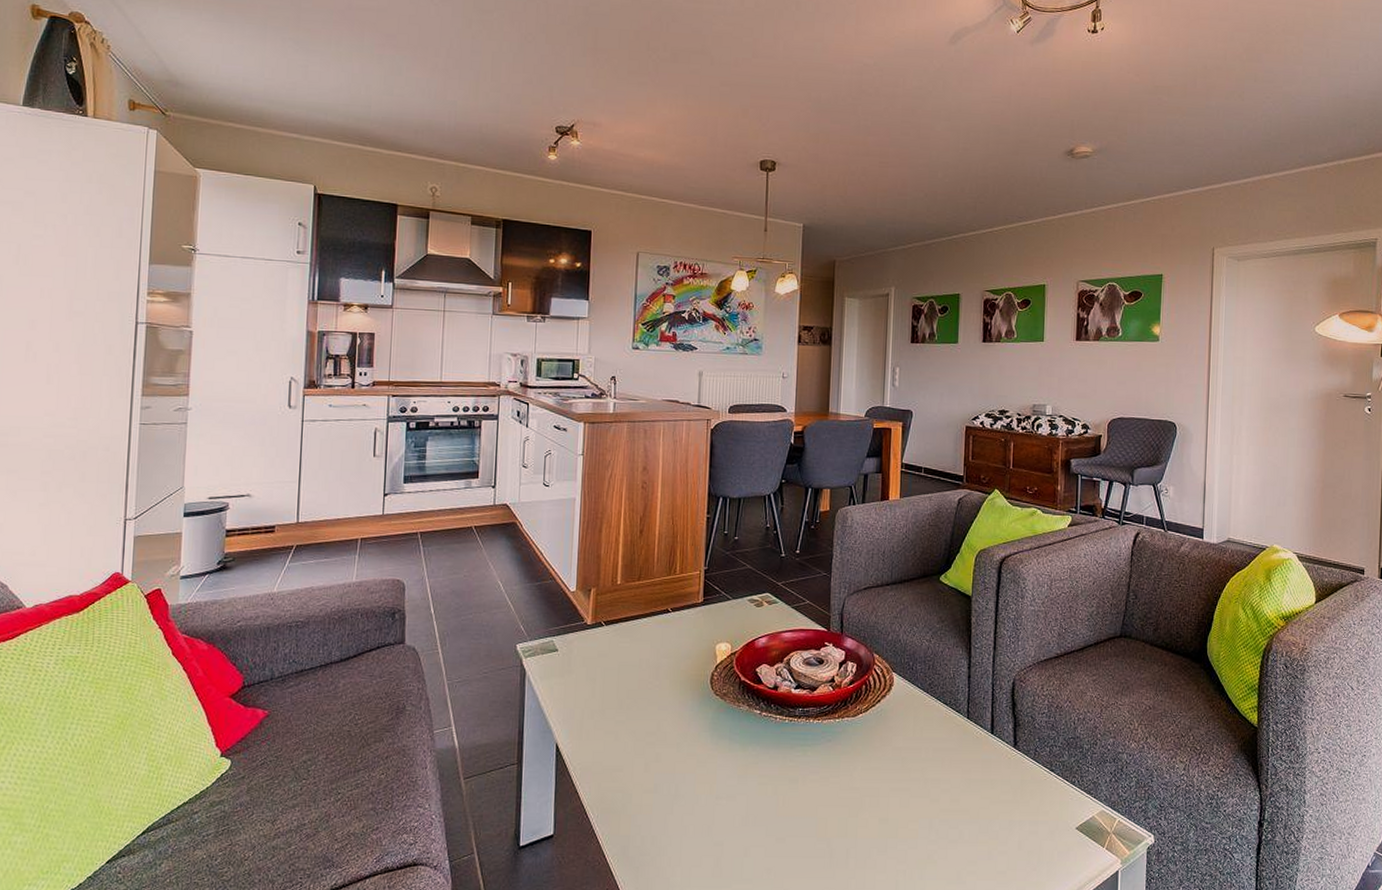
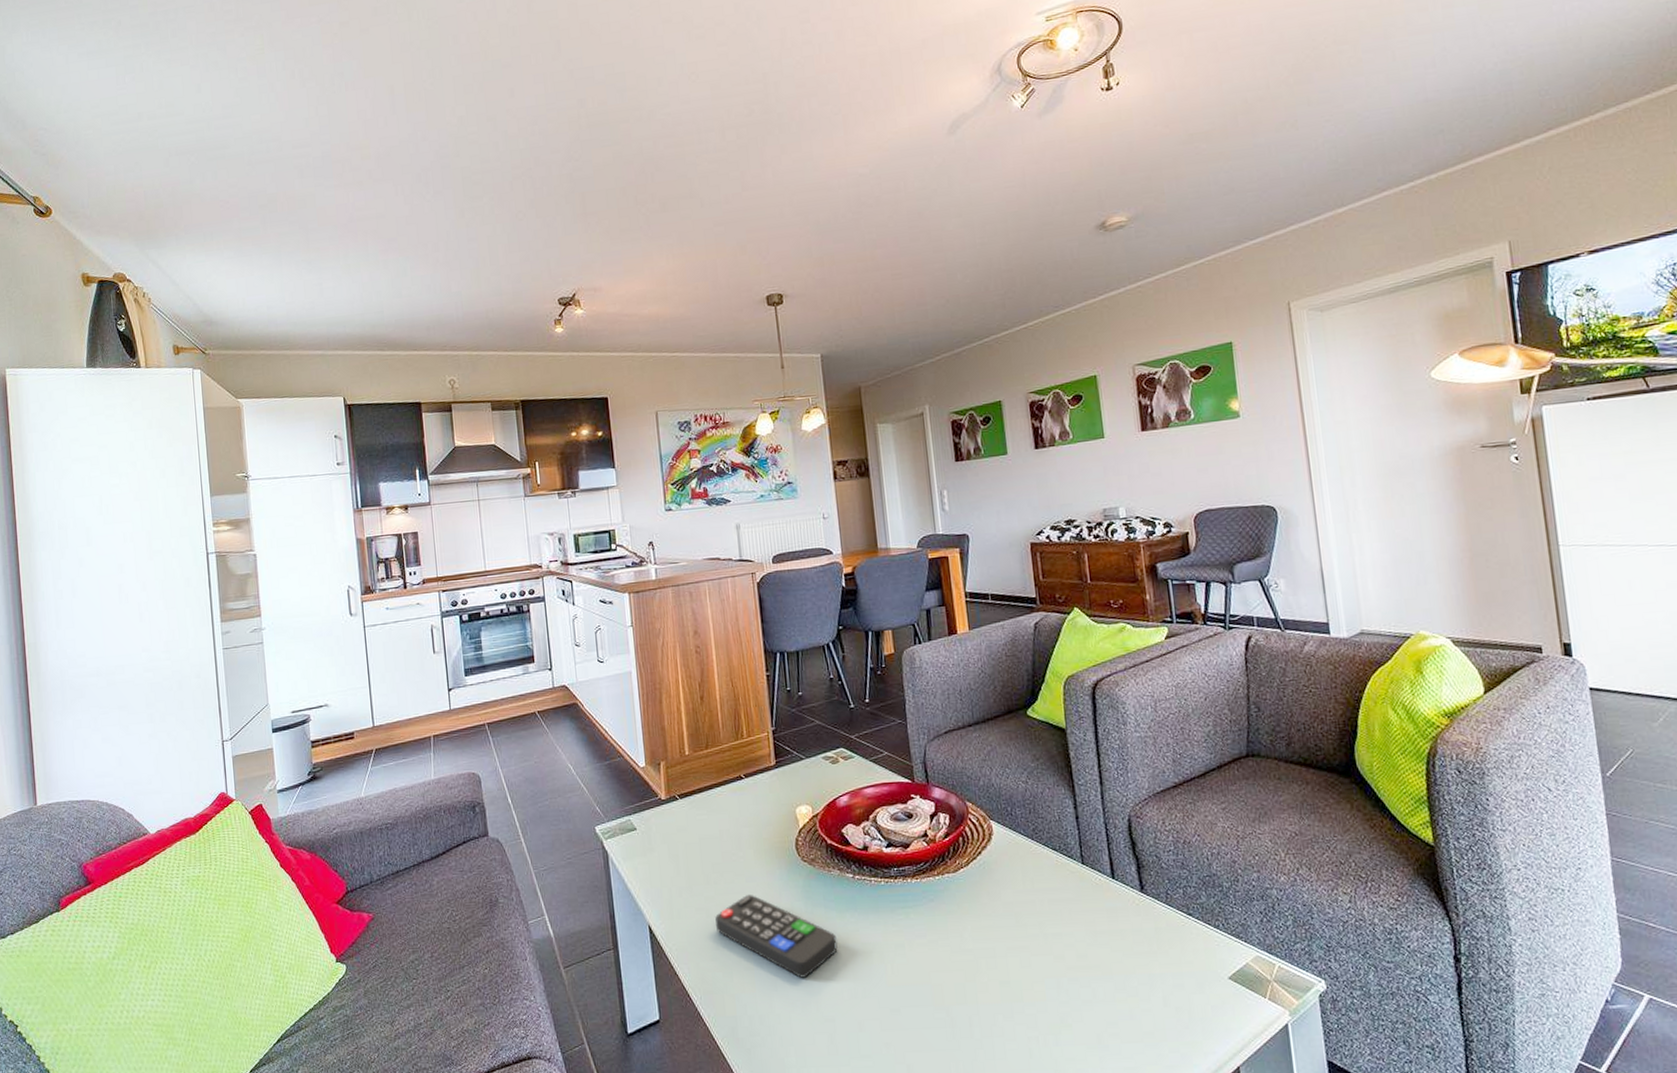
remote control: none [623,722,736,804] -> present [715,895,838,978]

